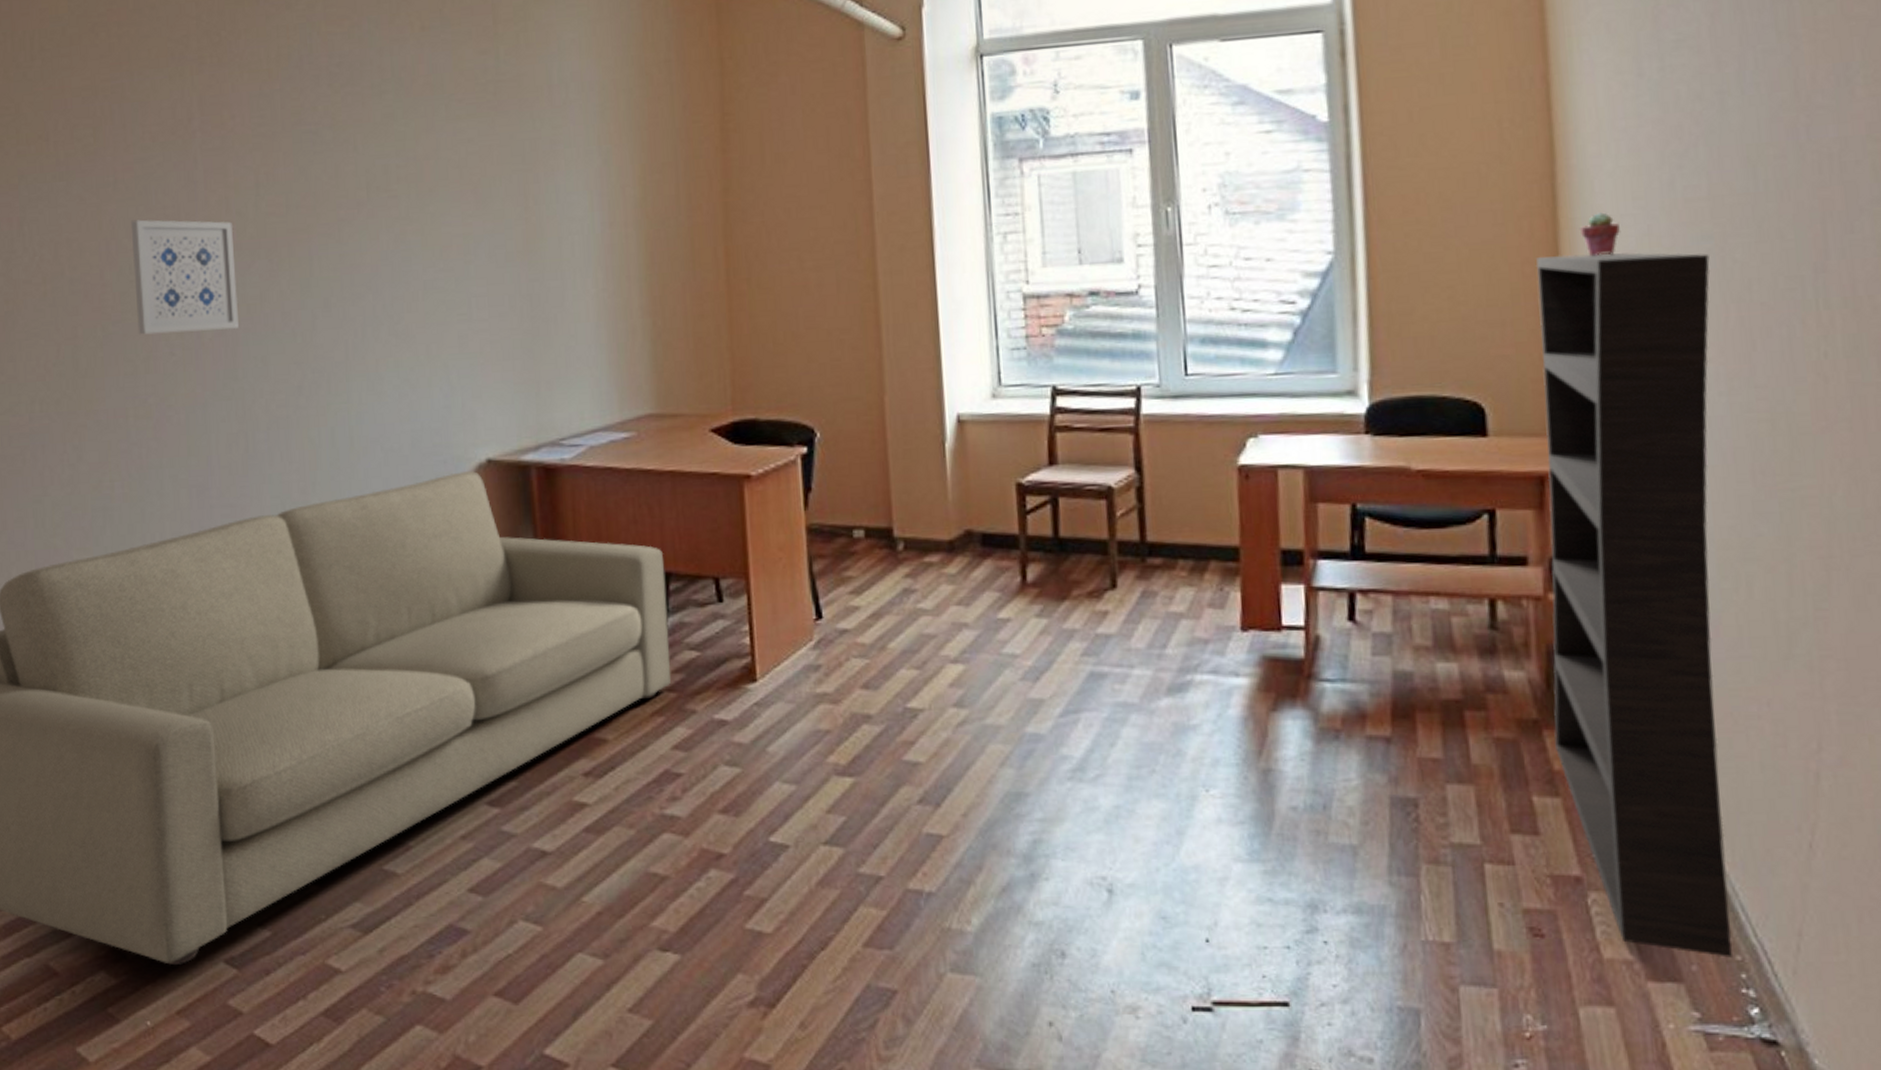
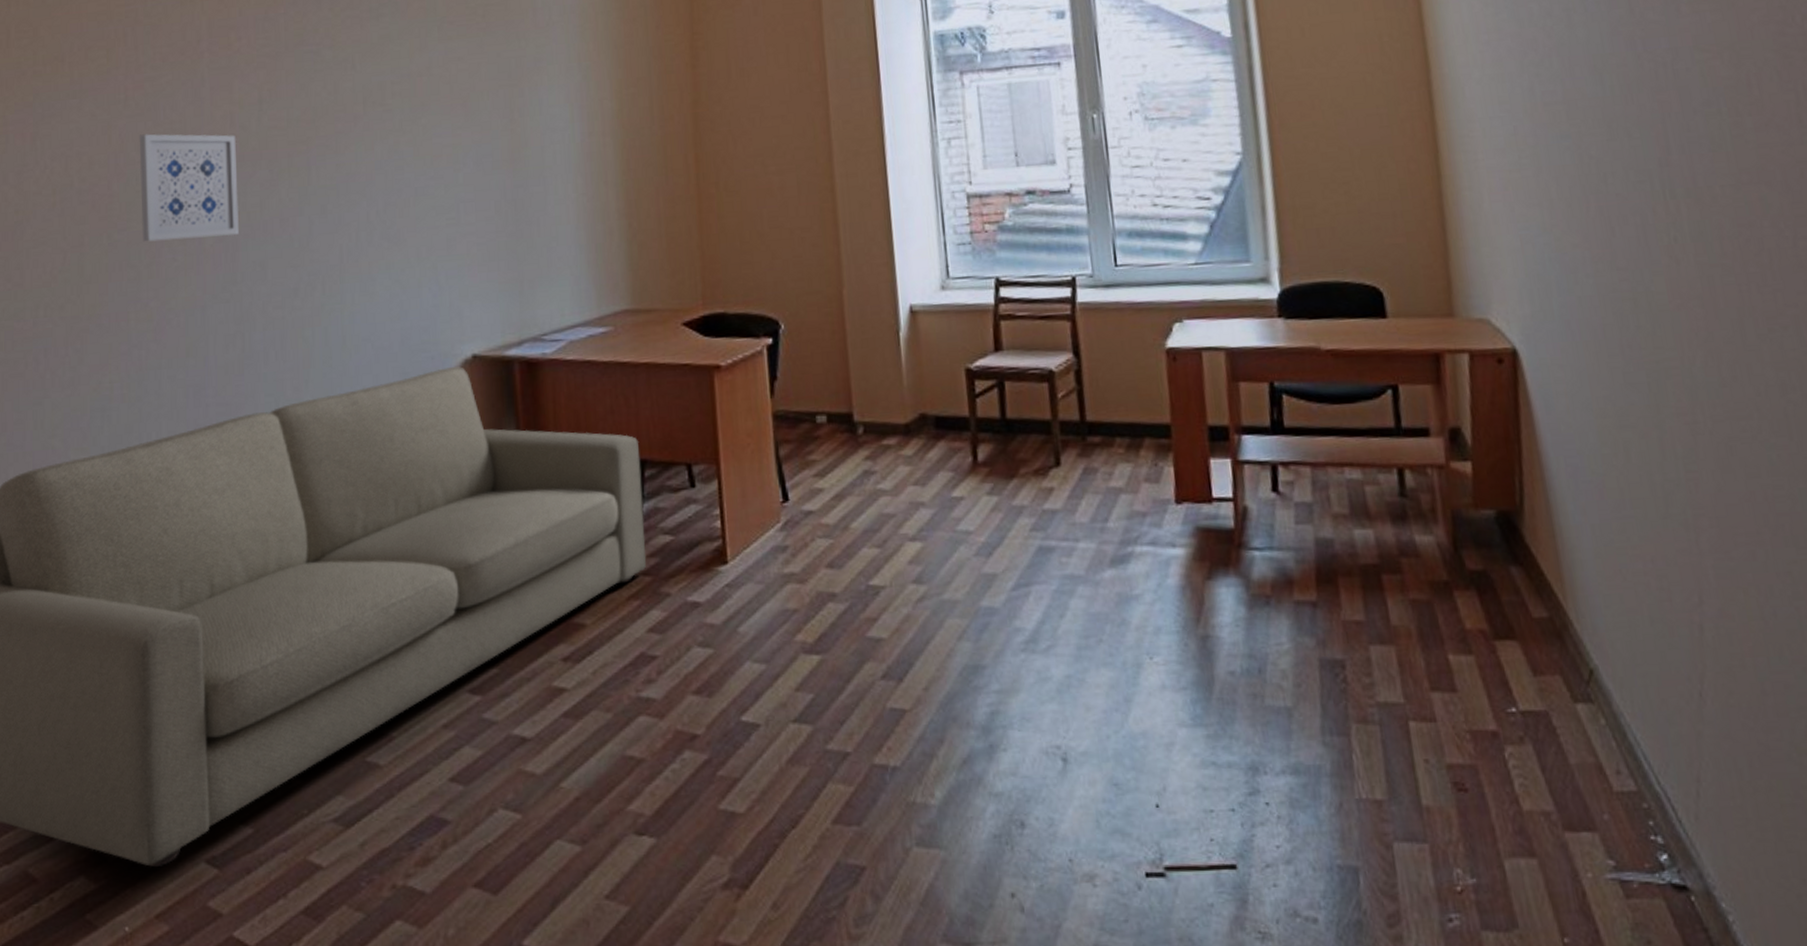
shelving unit: present [1535,252,1734,958] -> none [1419,150,1641,806]
potted succulent: present [1579,212,1620,257] -> none [1454,115,1490,155]

